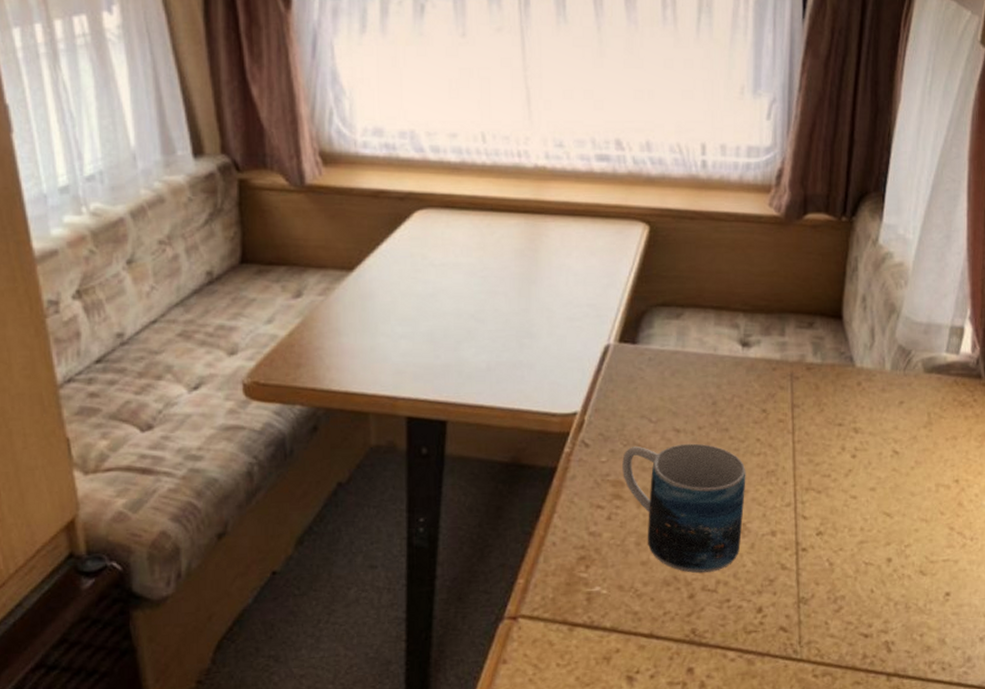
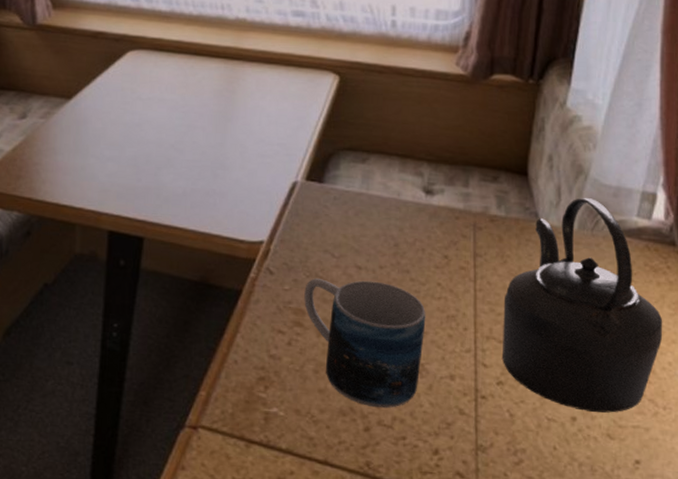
kettle: none [821,337,970,551] -> present [503,198,663,413]

